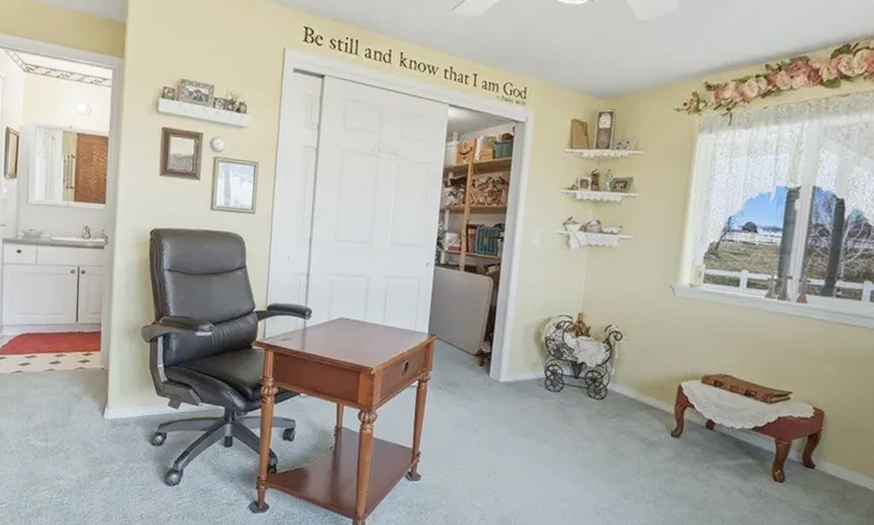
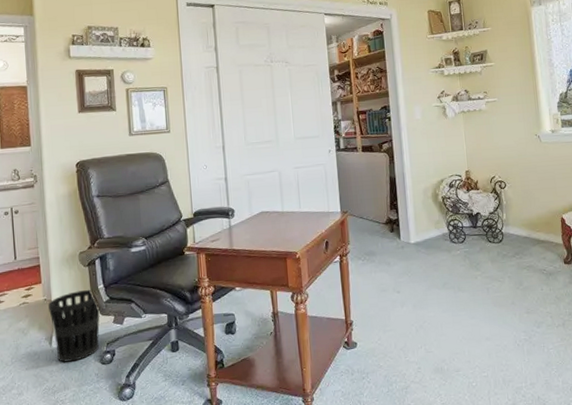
wastebasket: none [105,365,158,437] -> present [48,290,101,362]

